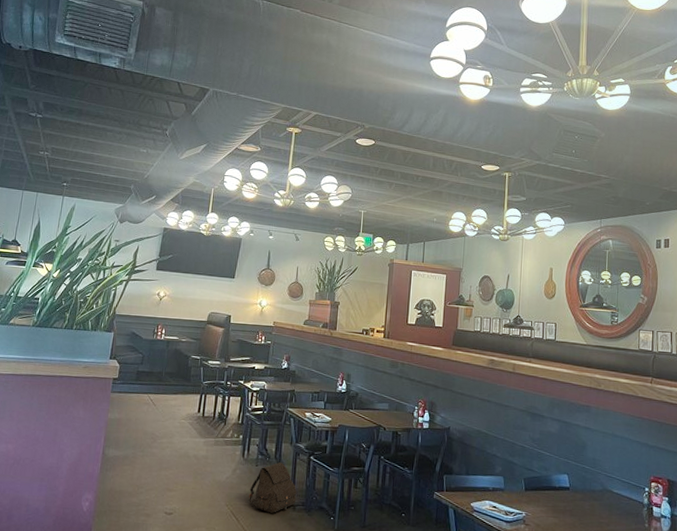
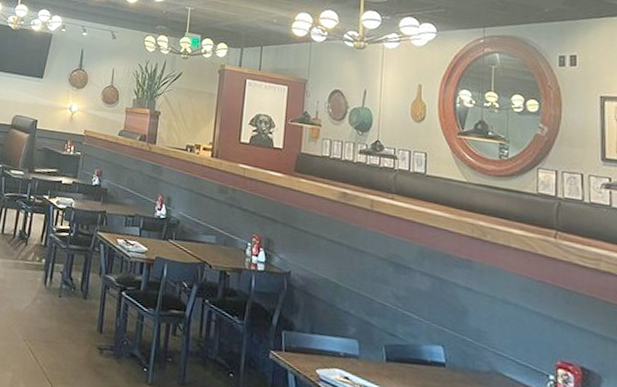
satchel: present [248,462,297,513] -> none [49,295,105,356]

